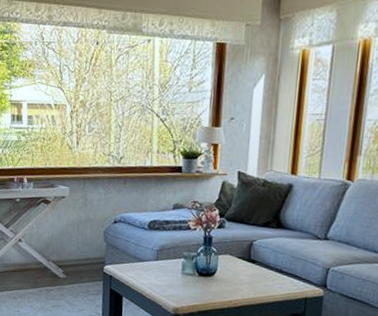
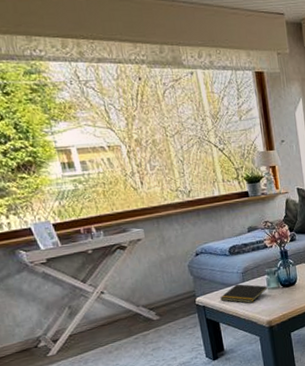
notepad: none [129,261,182,284] -> present [220,284,268,303]

